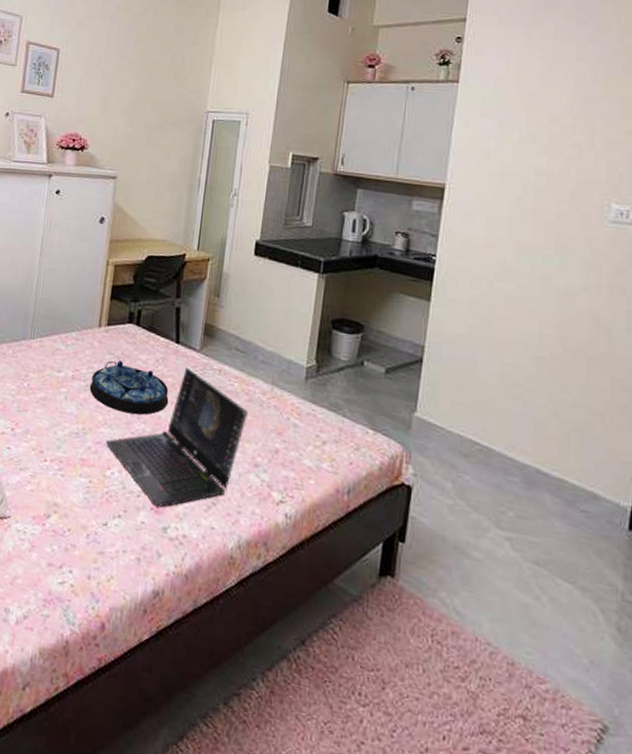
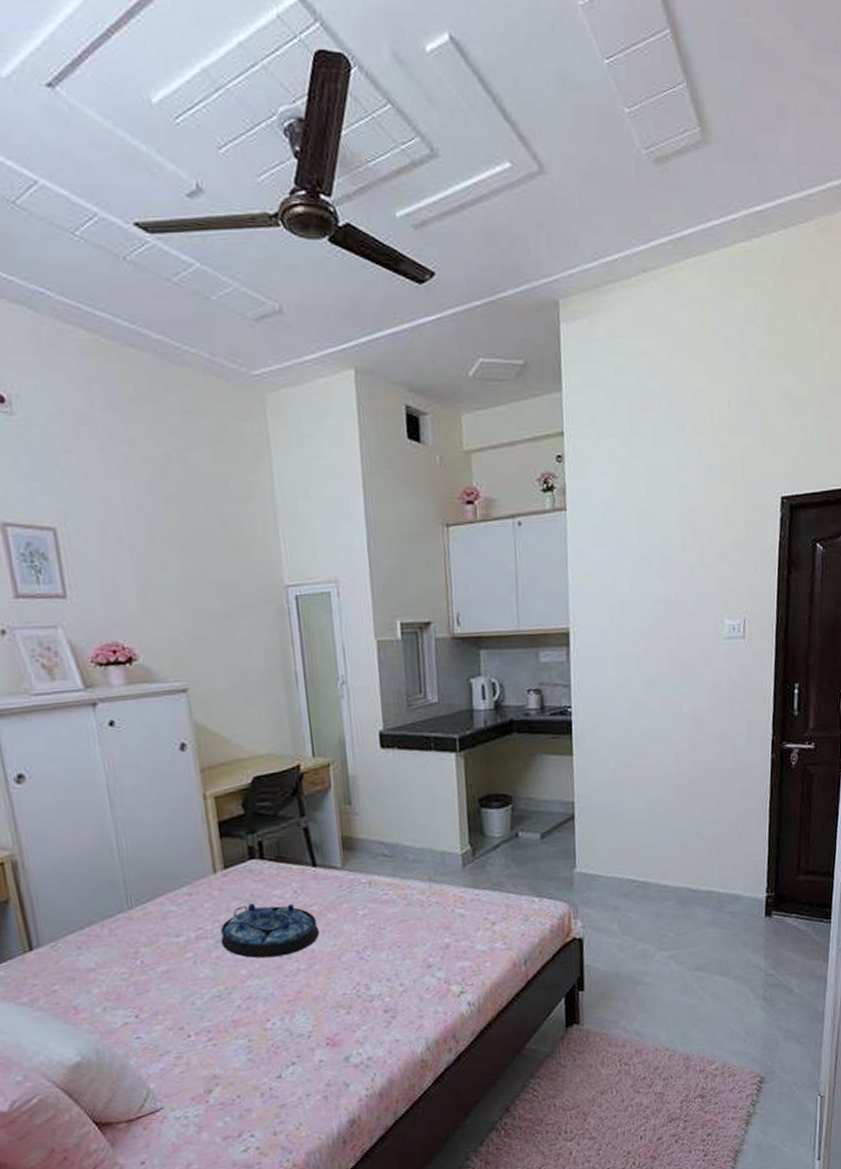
laptop computer: present [105,367,248,507] -> none [256,888,410,1041]

